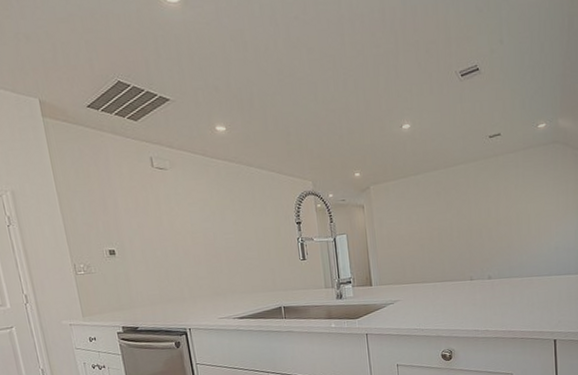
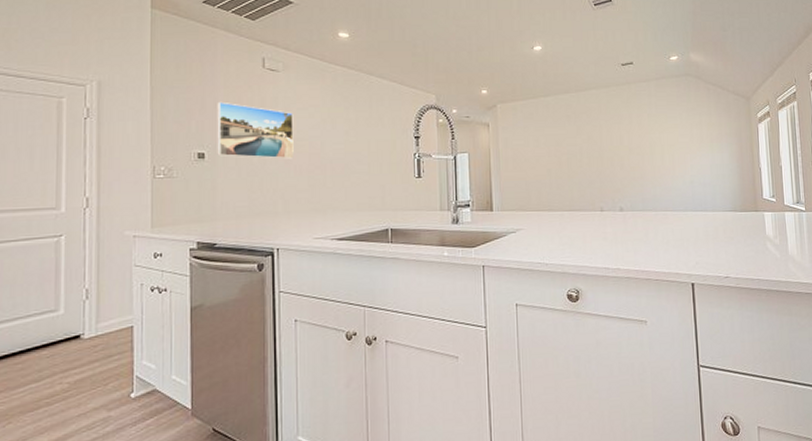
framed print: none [117,202,192,252] -> present [217,101,294,159]

